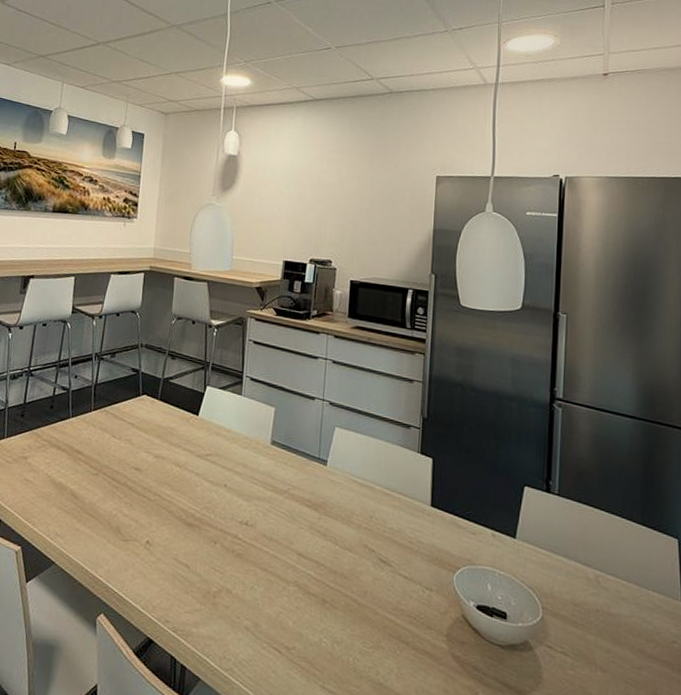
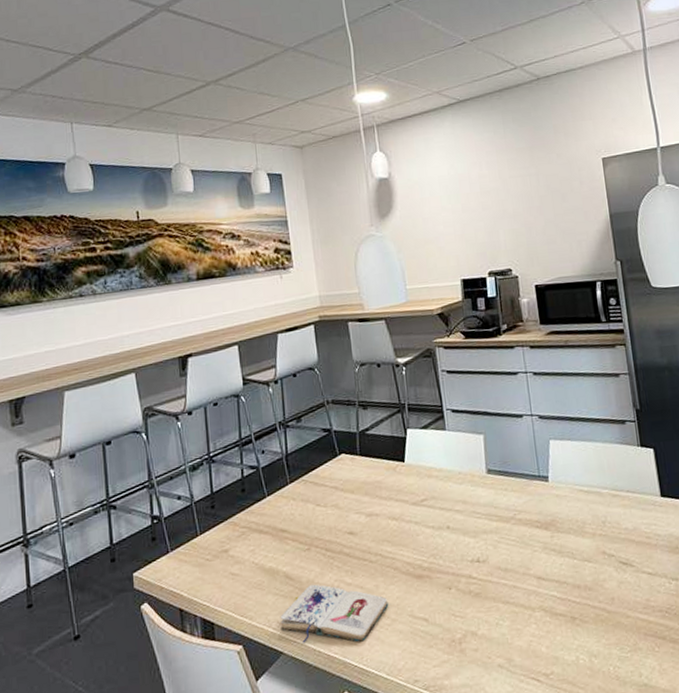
paperback book: none [57,507,157,572] -> present [280,584,389,644]

